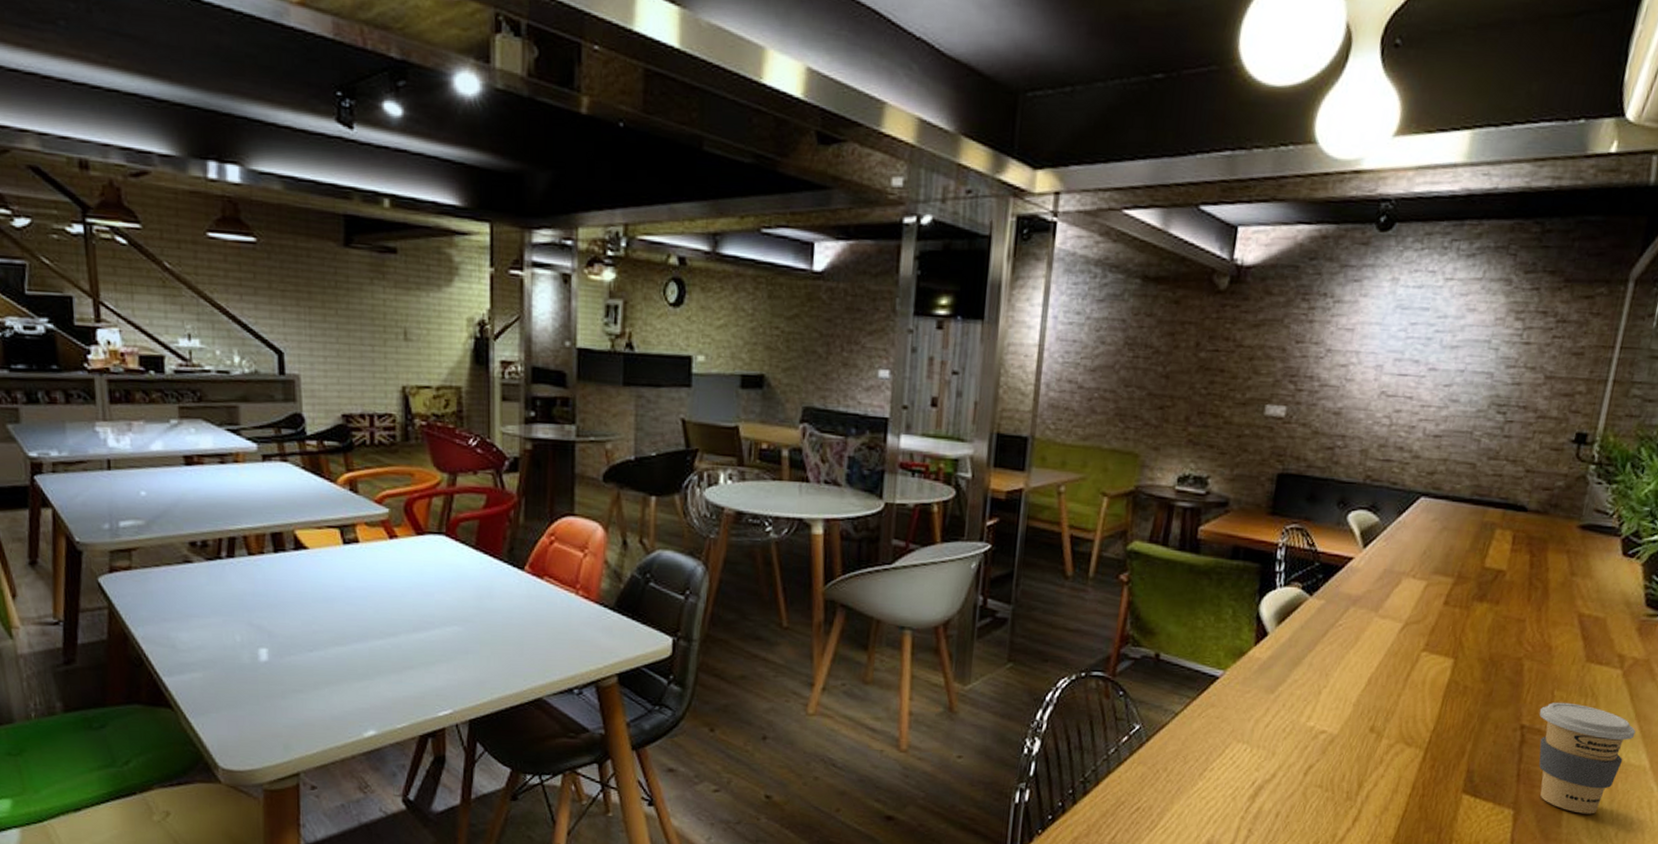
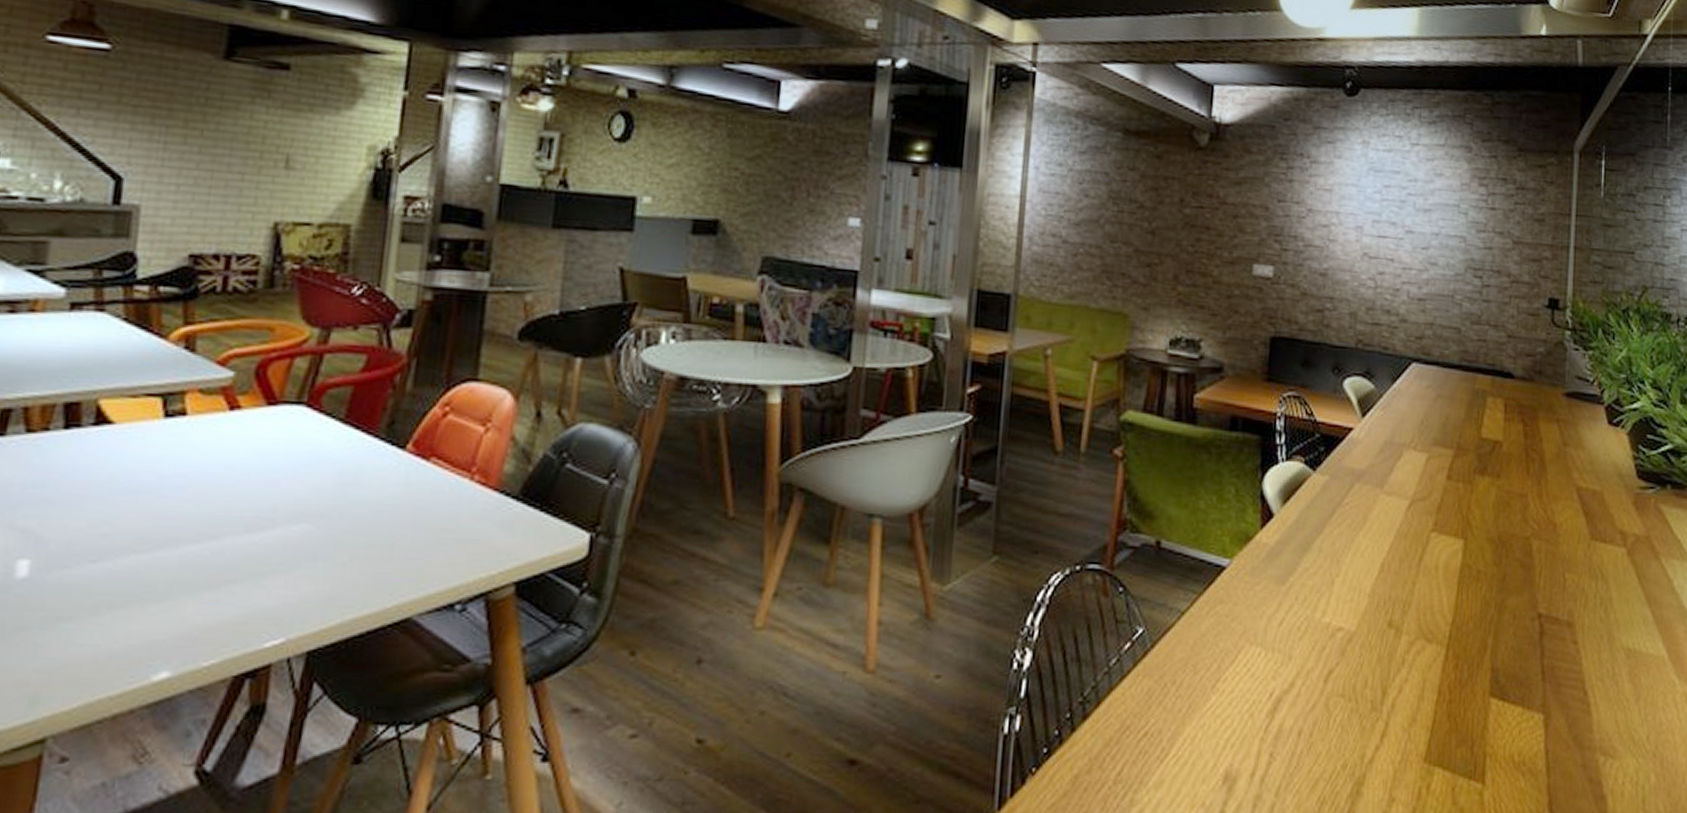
coffee cup: present [1538,702,1636,814] -> none [1554,585,1649,715]

